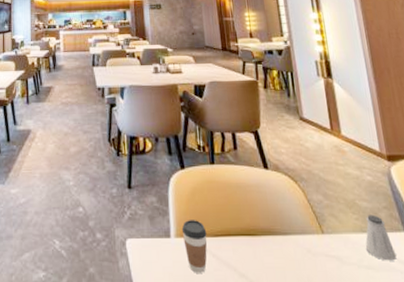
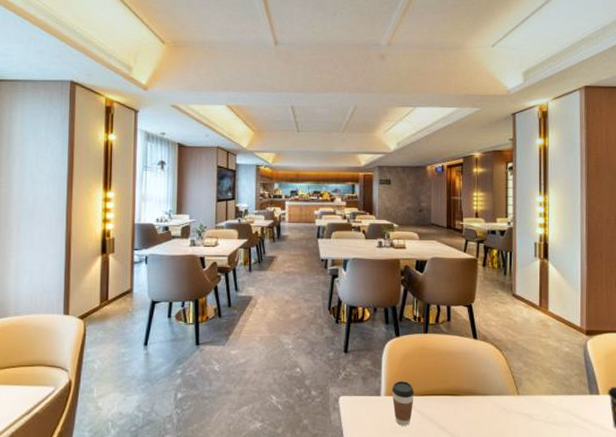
saltshaker: present [365,214,397,261] -> none [553,380,579,418]

